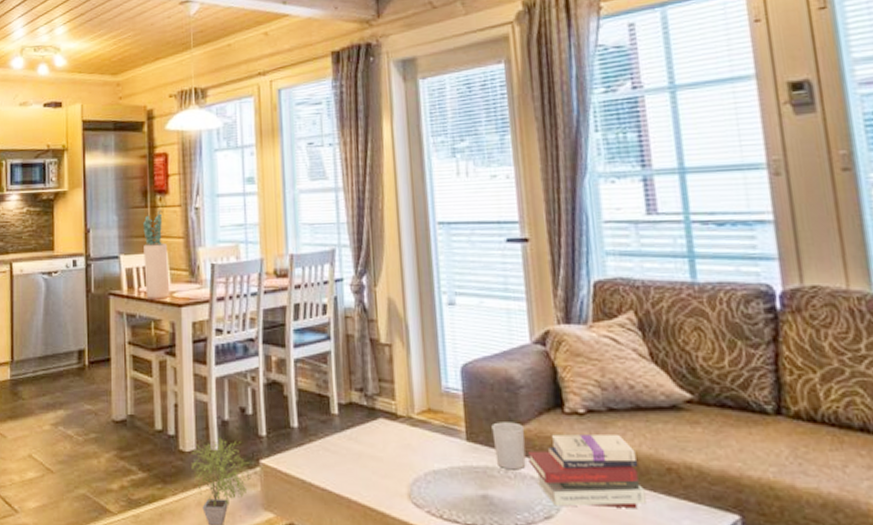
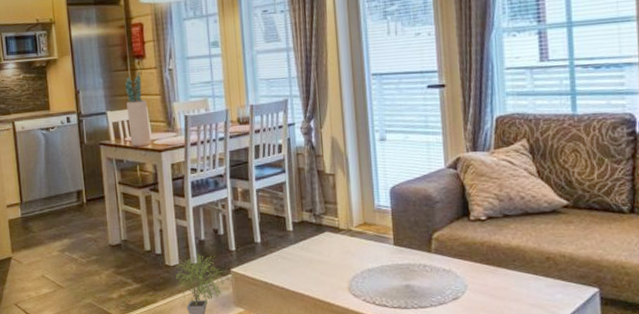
candle holder: present [491,422,526,470] -> none [413,229,440,265]
books: present [527,434,646,508] -> none [440,235,530,290]

